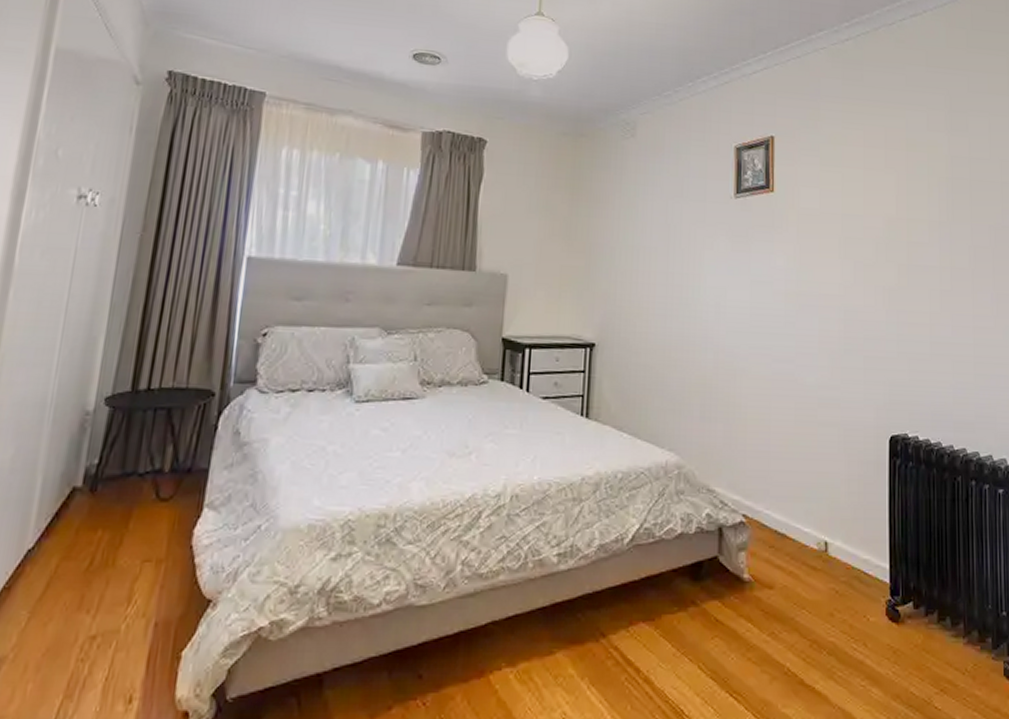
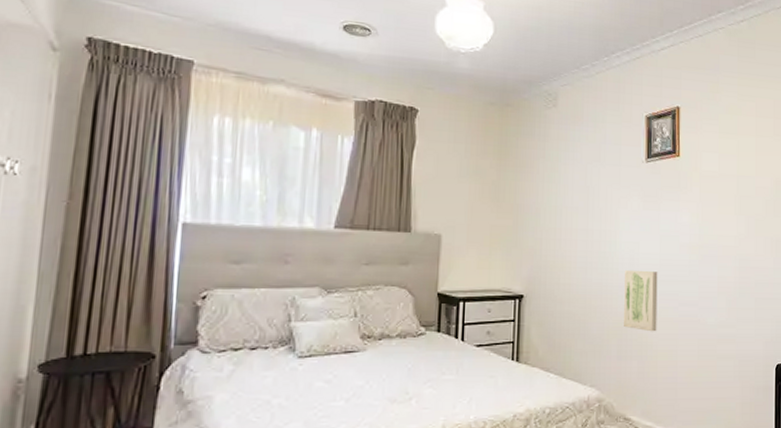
wall art: none [708,318,748,391] -> present [624,269,658,332]

